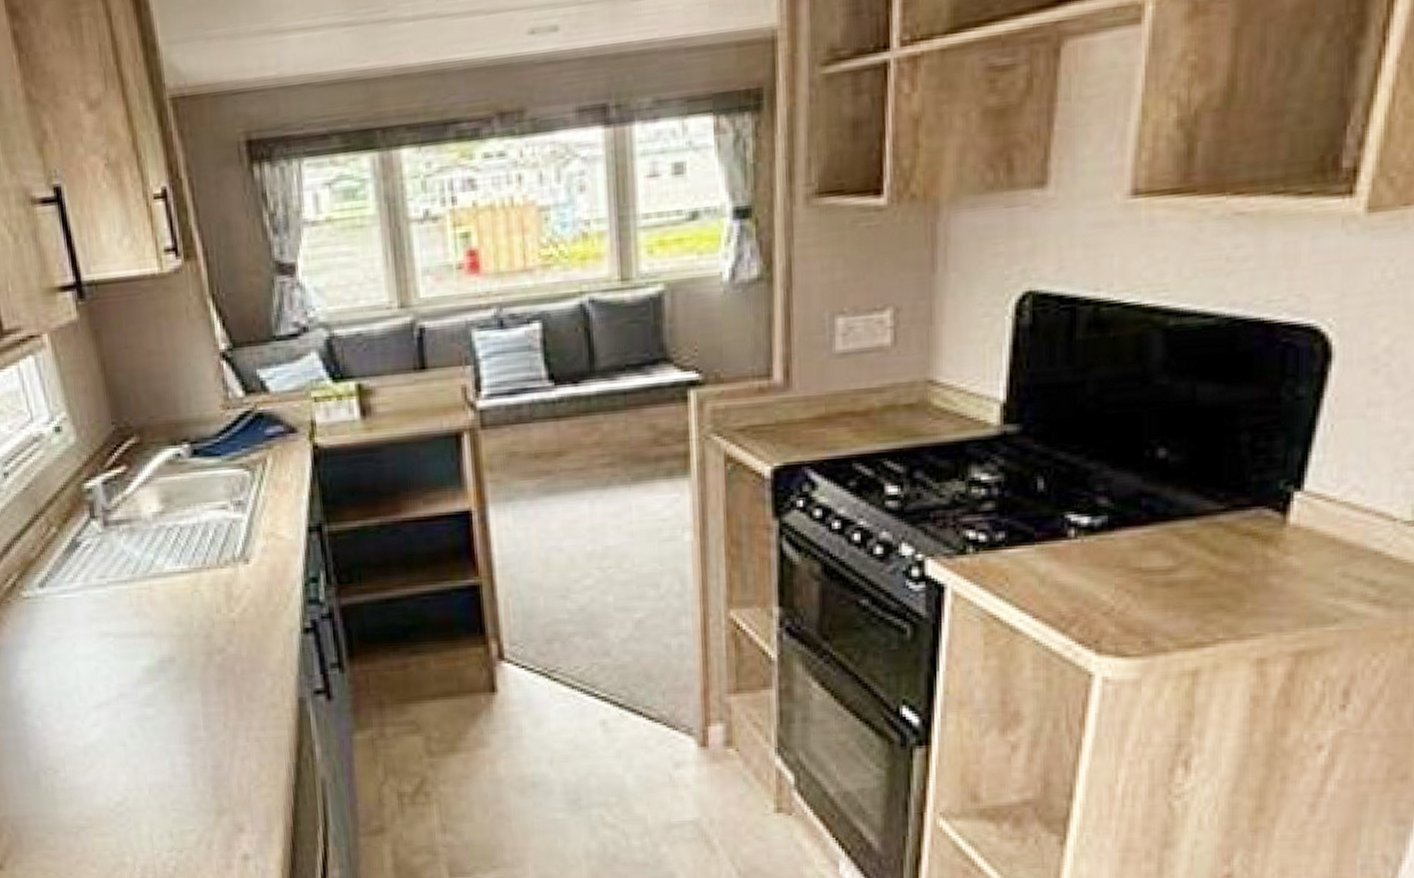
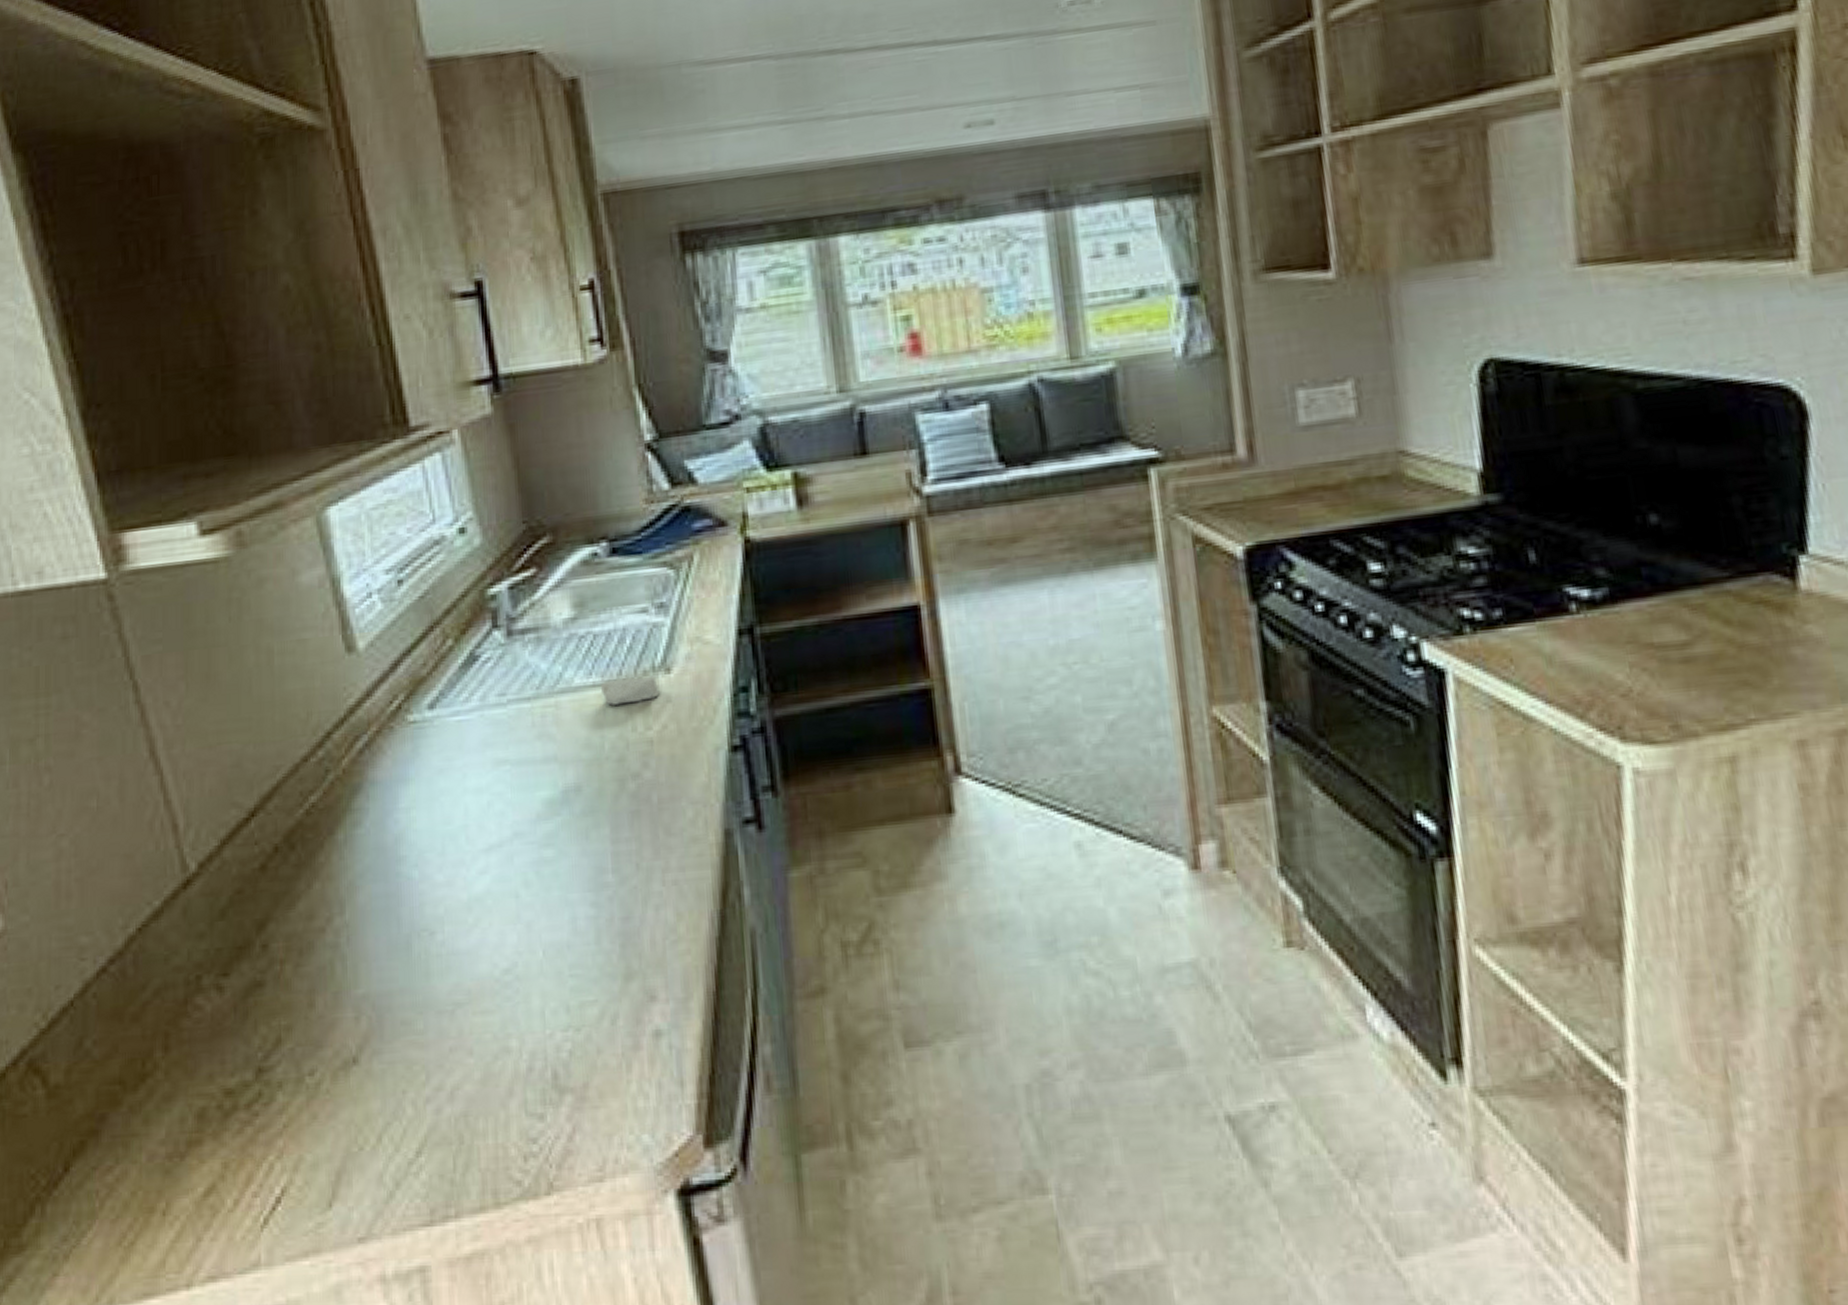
soap bar: none [187,565,240,590] -> present [600,675,660,706]

